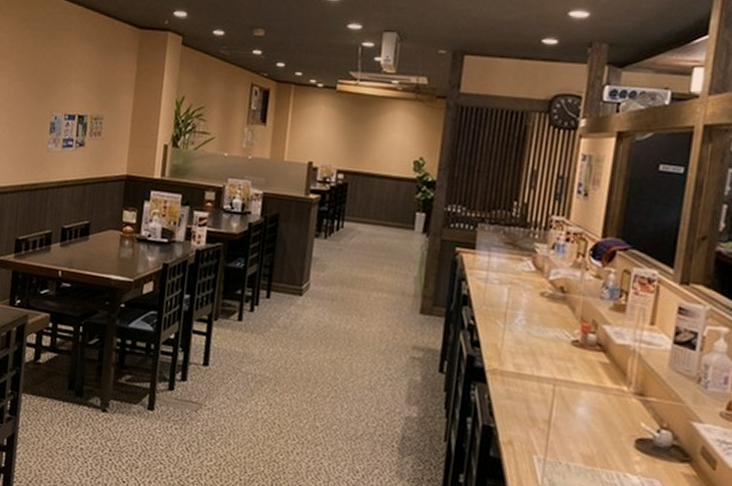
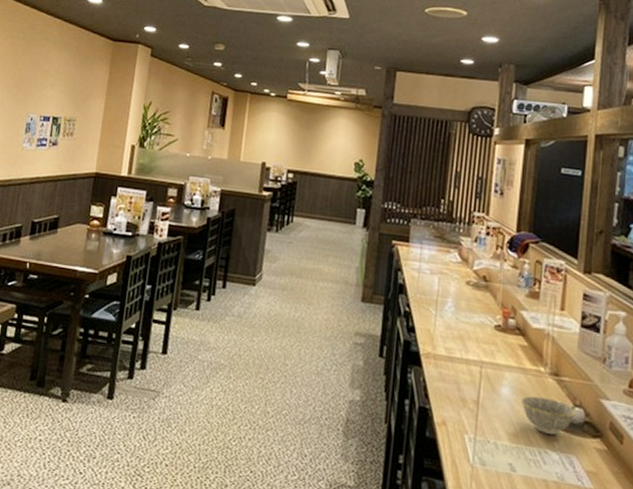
bowl: none [598,416,663,458] -> present [520,396,576,435]

